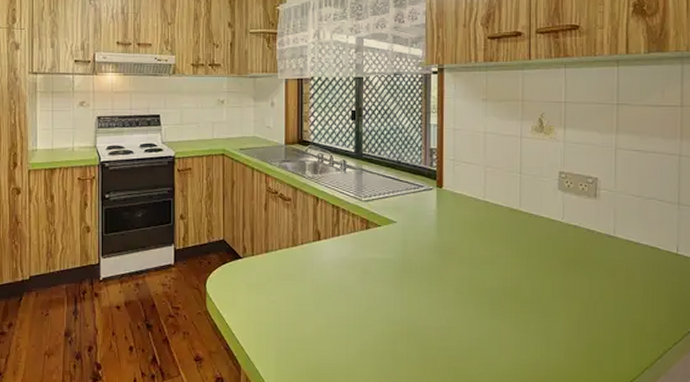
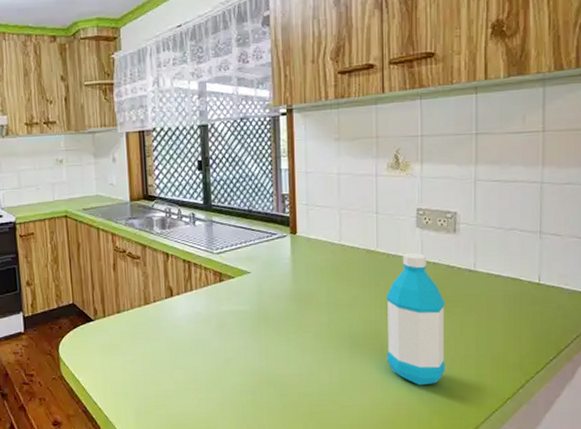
water bottle: none [527,214,585,348] -> present [386,252,445,386]

